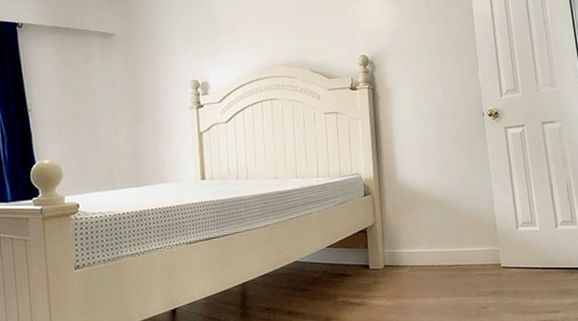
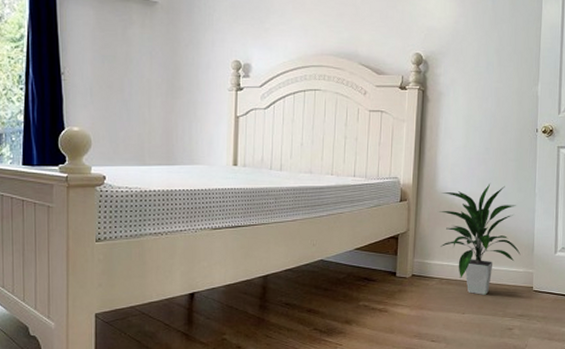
indoor plant: none [402,168,485,278] -> present [439,183,521,295]

